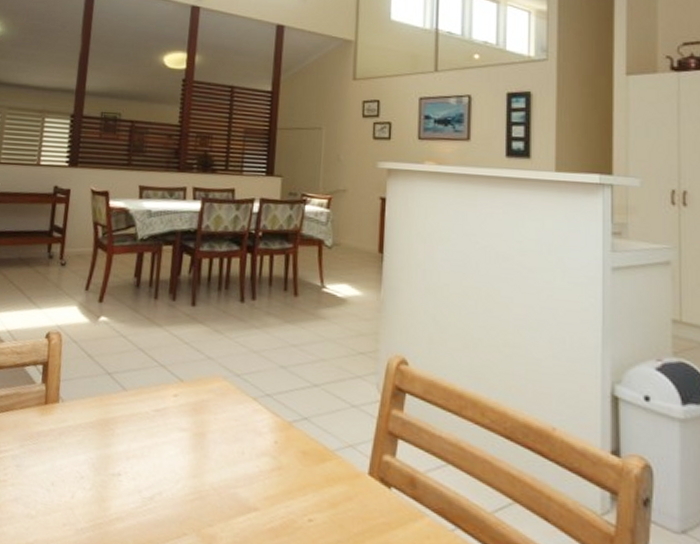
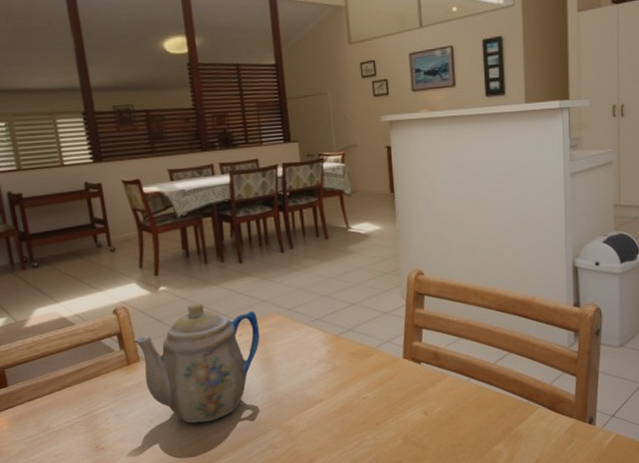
teapot: none [58,343,199,503] -> present [133,302,260,423]

